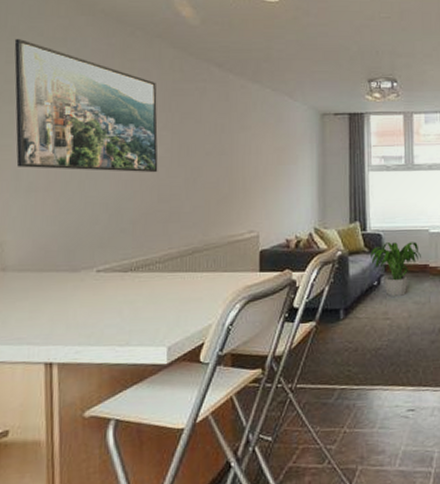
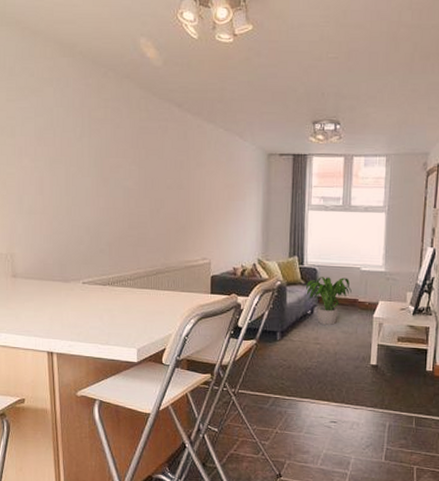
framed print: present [14,39,158,173] -> none [12,79,128,203]

